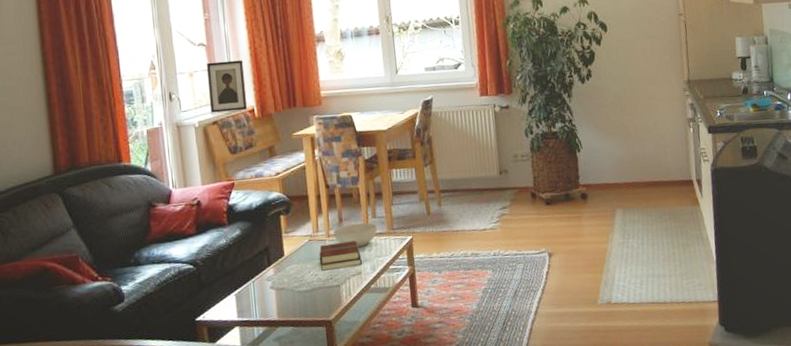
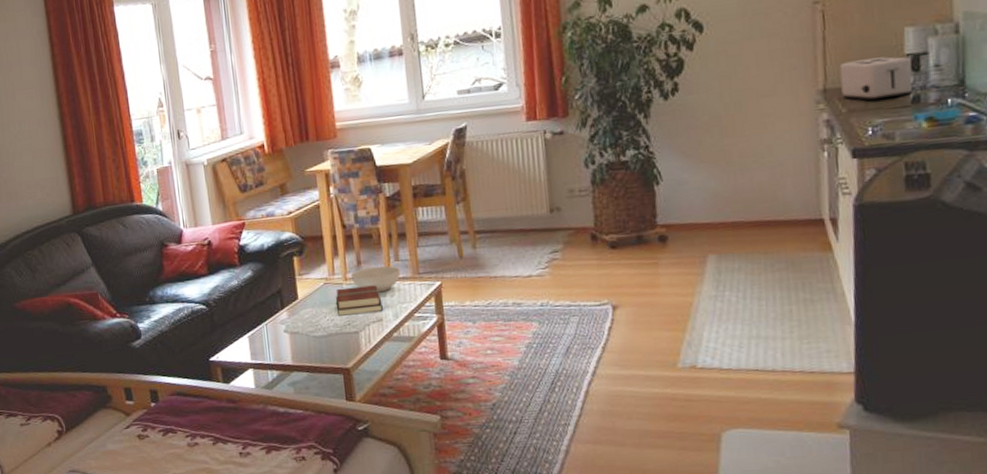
picture frame: present [206,60,248,113] -> none [213,92,257,150]
toaster: none [697,58,743,91] -> present [839,56,913,101]

